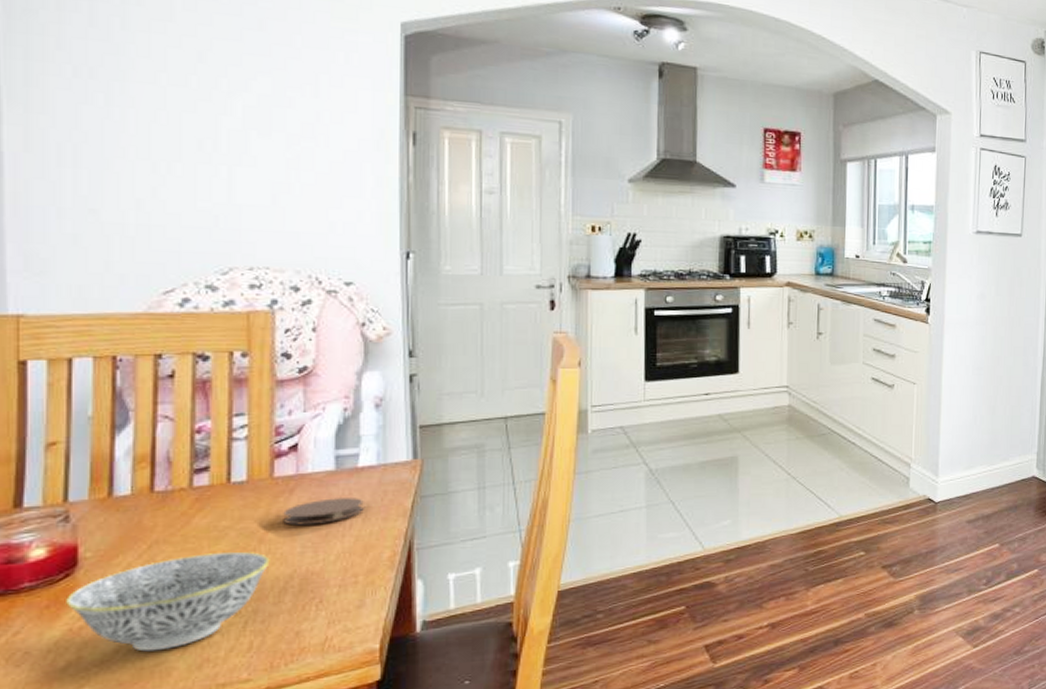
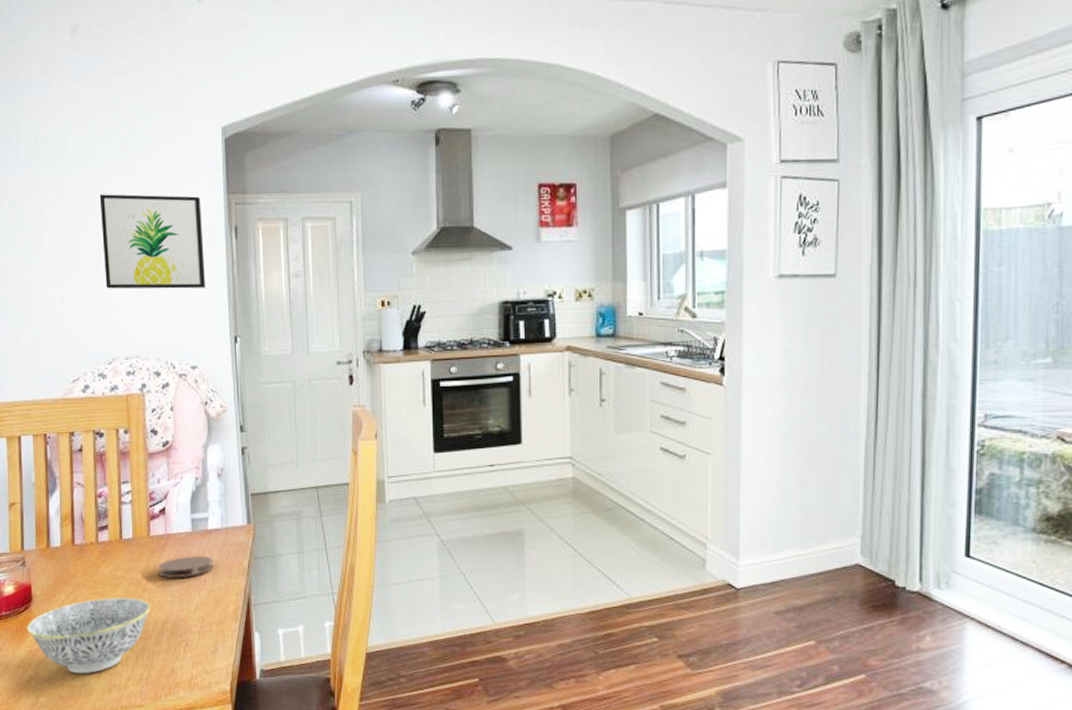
wall art: none [220,75,371,196] -> present [99,194,206,289]

